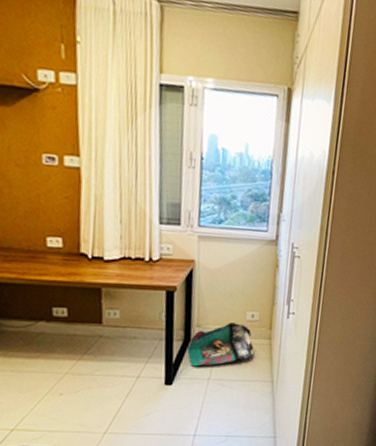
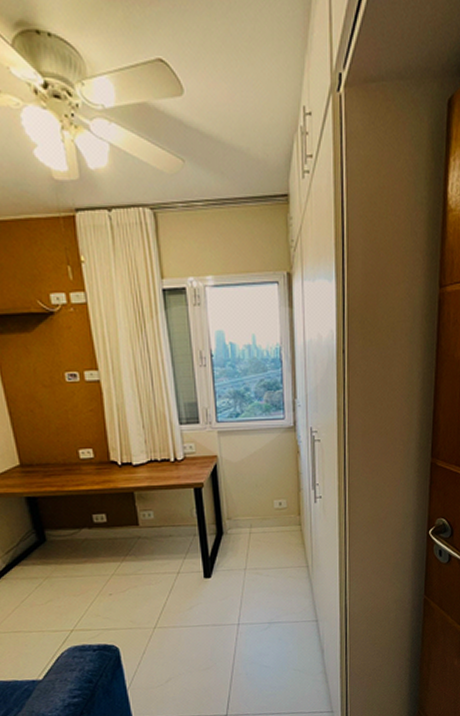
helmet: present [186,323,254,367] -> none [220,512,285,558]

